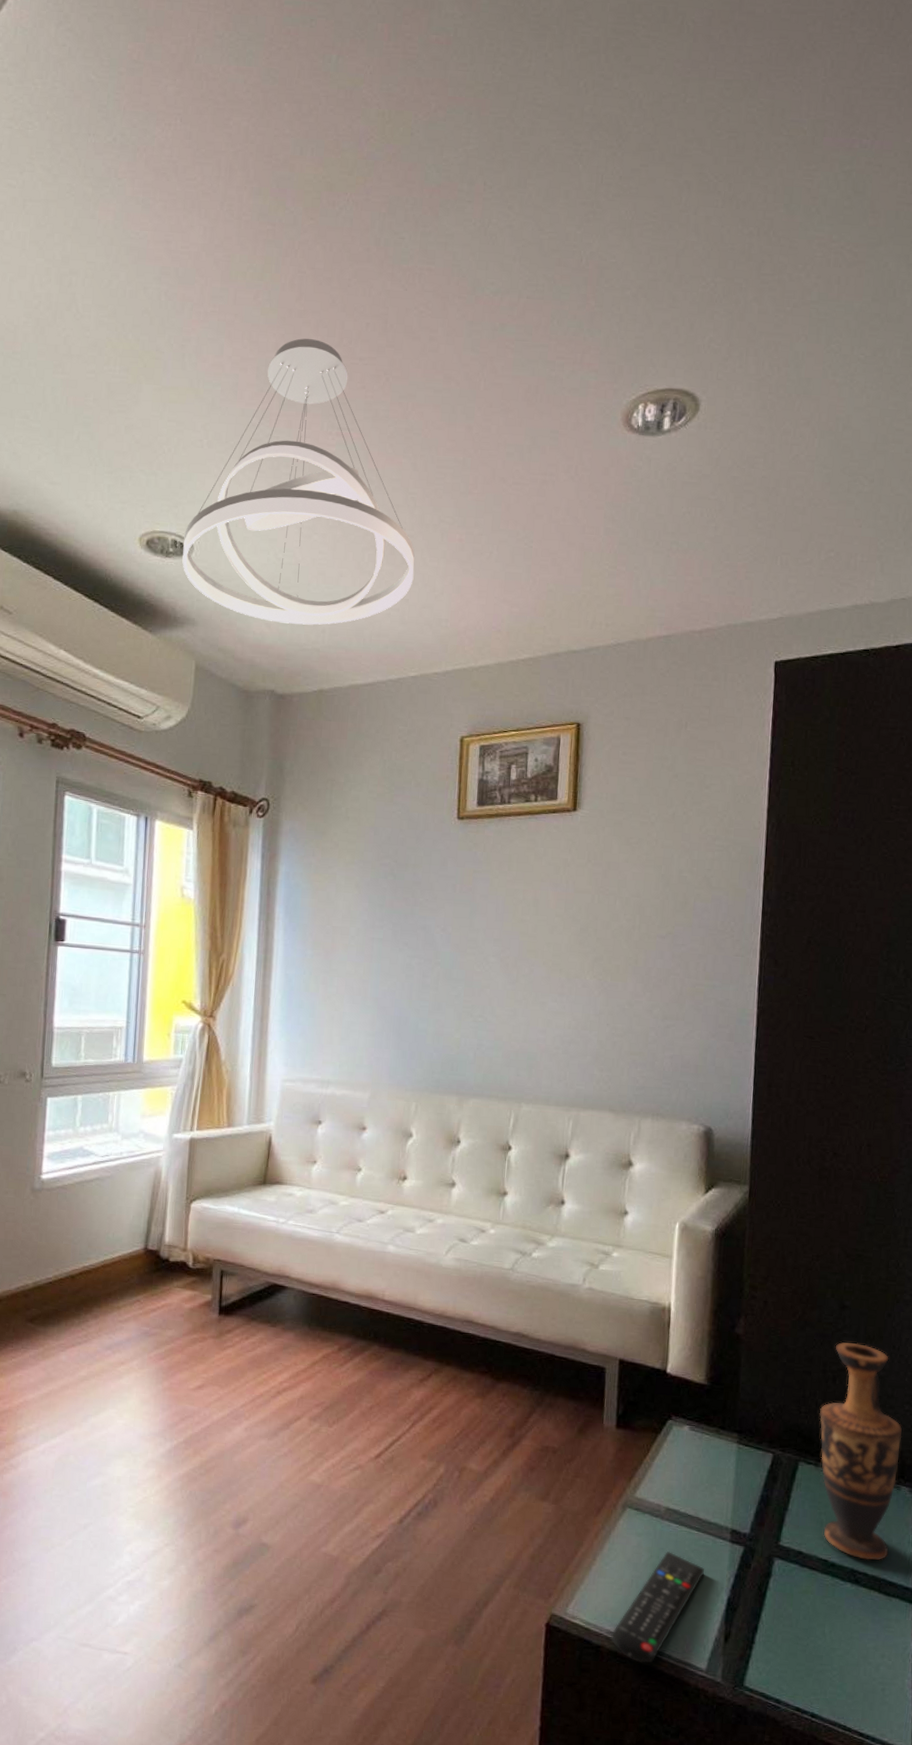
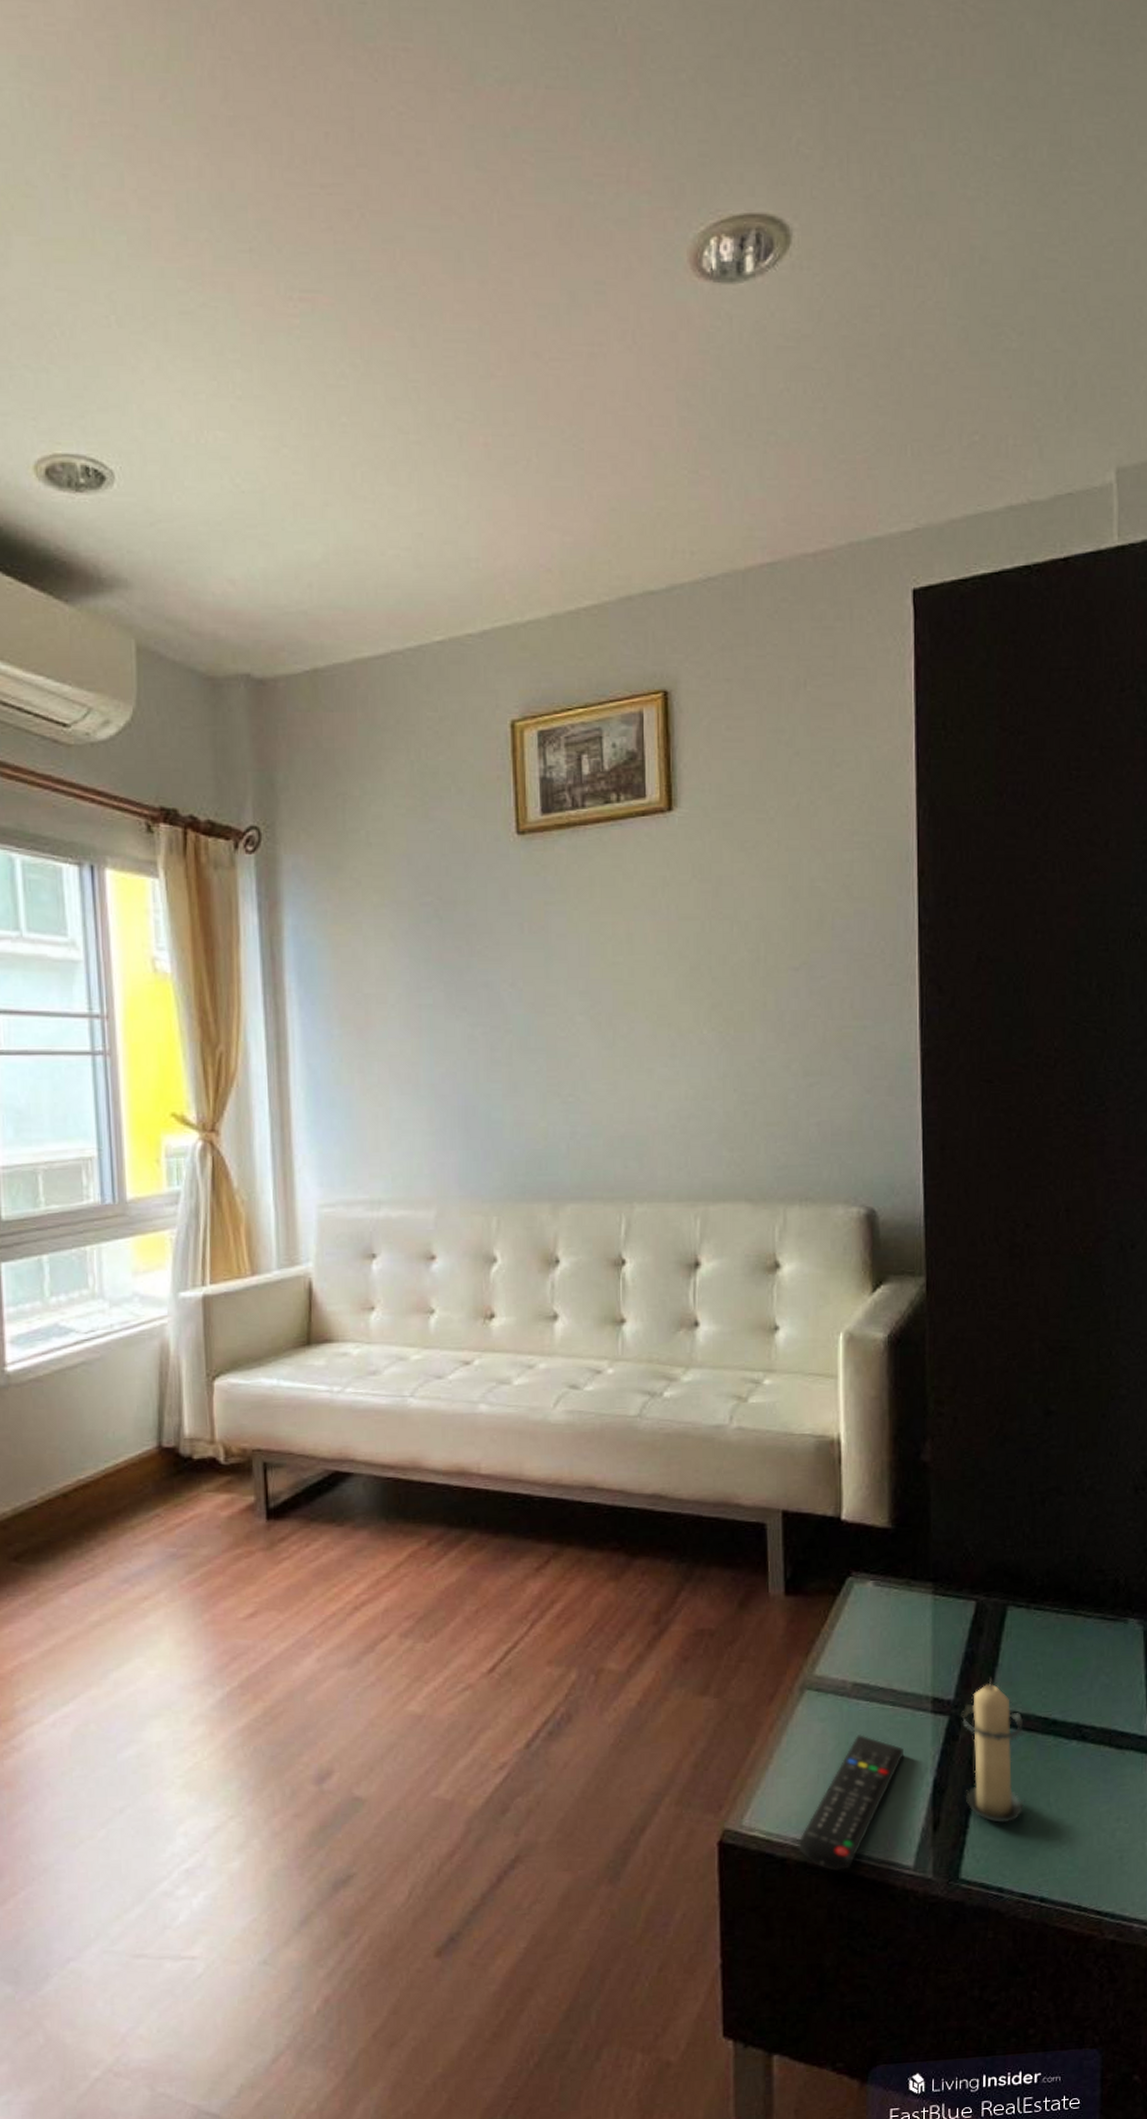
pendant light: present [182,338,415,625] -> none [98,158,427,578]
candle: none [753,1519,807,1644] -> present [961,1677,1026,1823]
vase: present [819,1342,902,1560] -> none [1028,1455,1127,1711]

